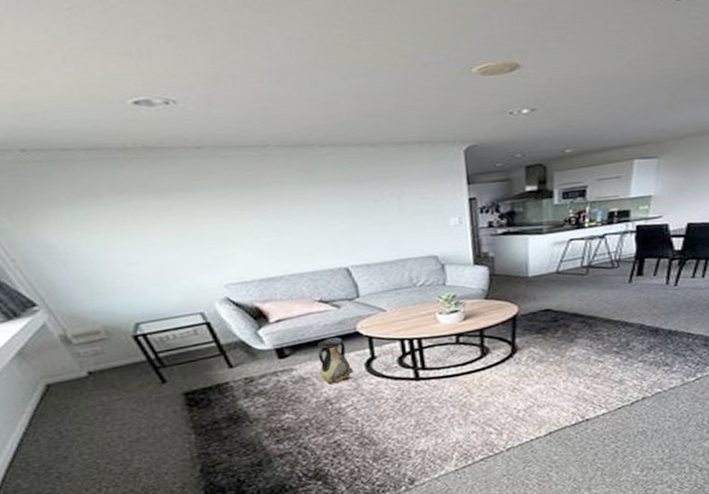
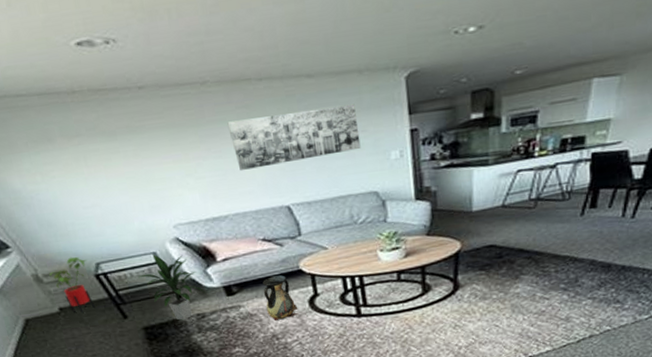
house plant: none [80,316,130,378] -> present [49,257,95,314]
indoor plant: none [182,315,255,385] -> present [138,254,205,321]
wall art: none [287,172,421,233] -> present [227,104,361,171]

